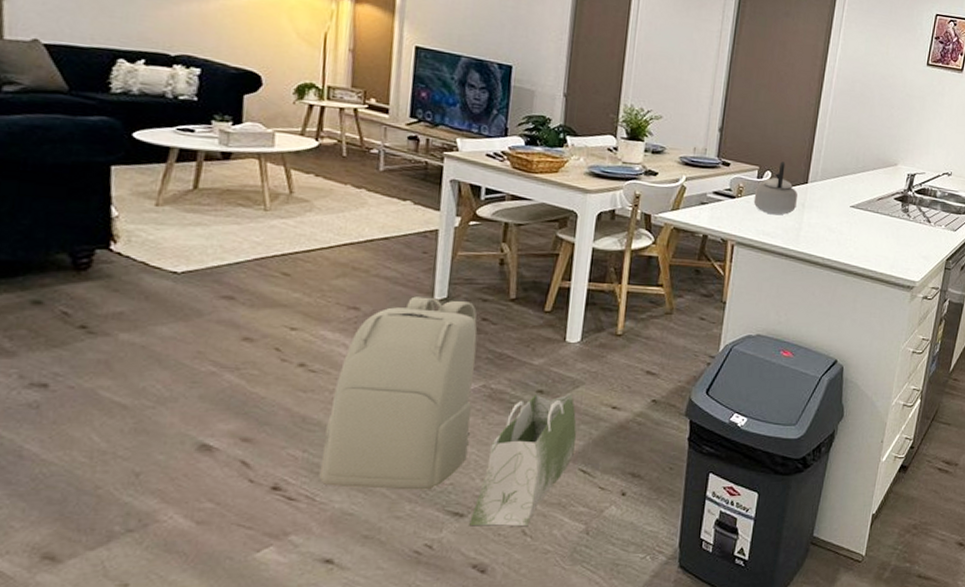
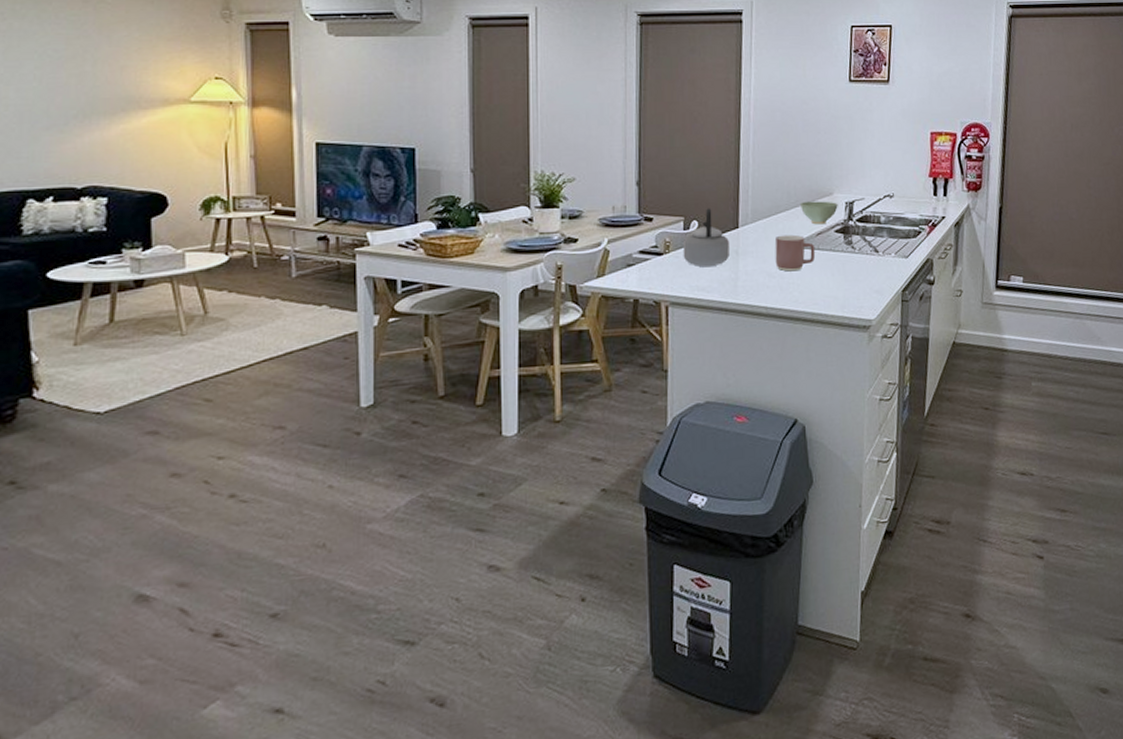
backpack: present [319,296,478,490] -> none [260,405,412,627]
grocery bag: present [469,394,577,527] -> none [422,493,526,655]
mug: none [837,195,875,230] -> present [774,234,816,272]
bowl: none [866,168,901,191] -> present [799,201,838,225]

